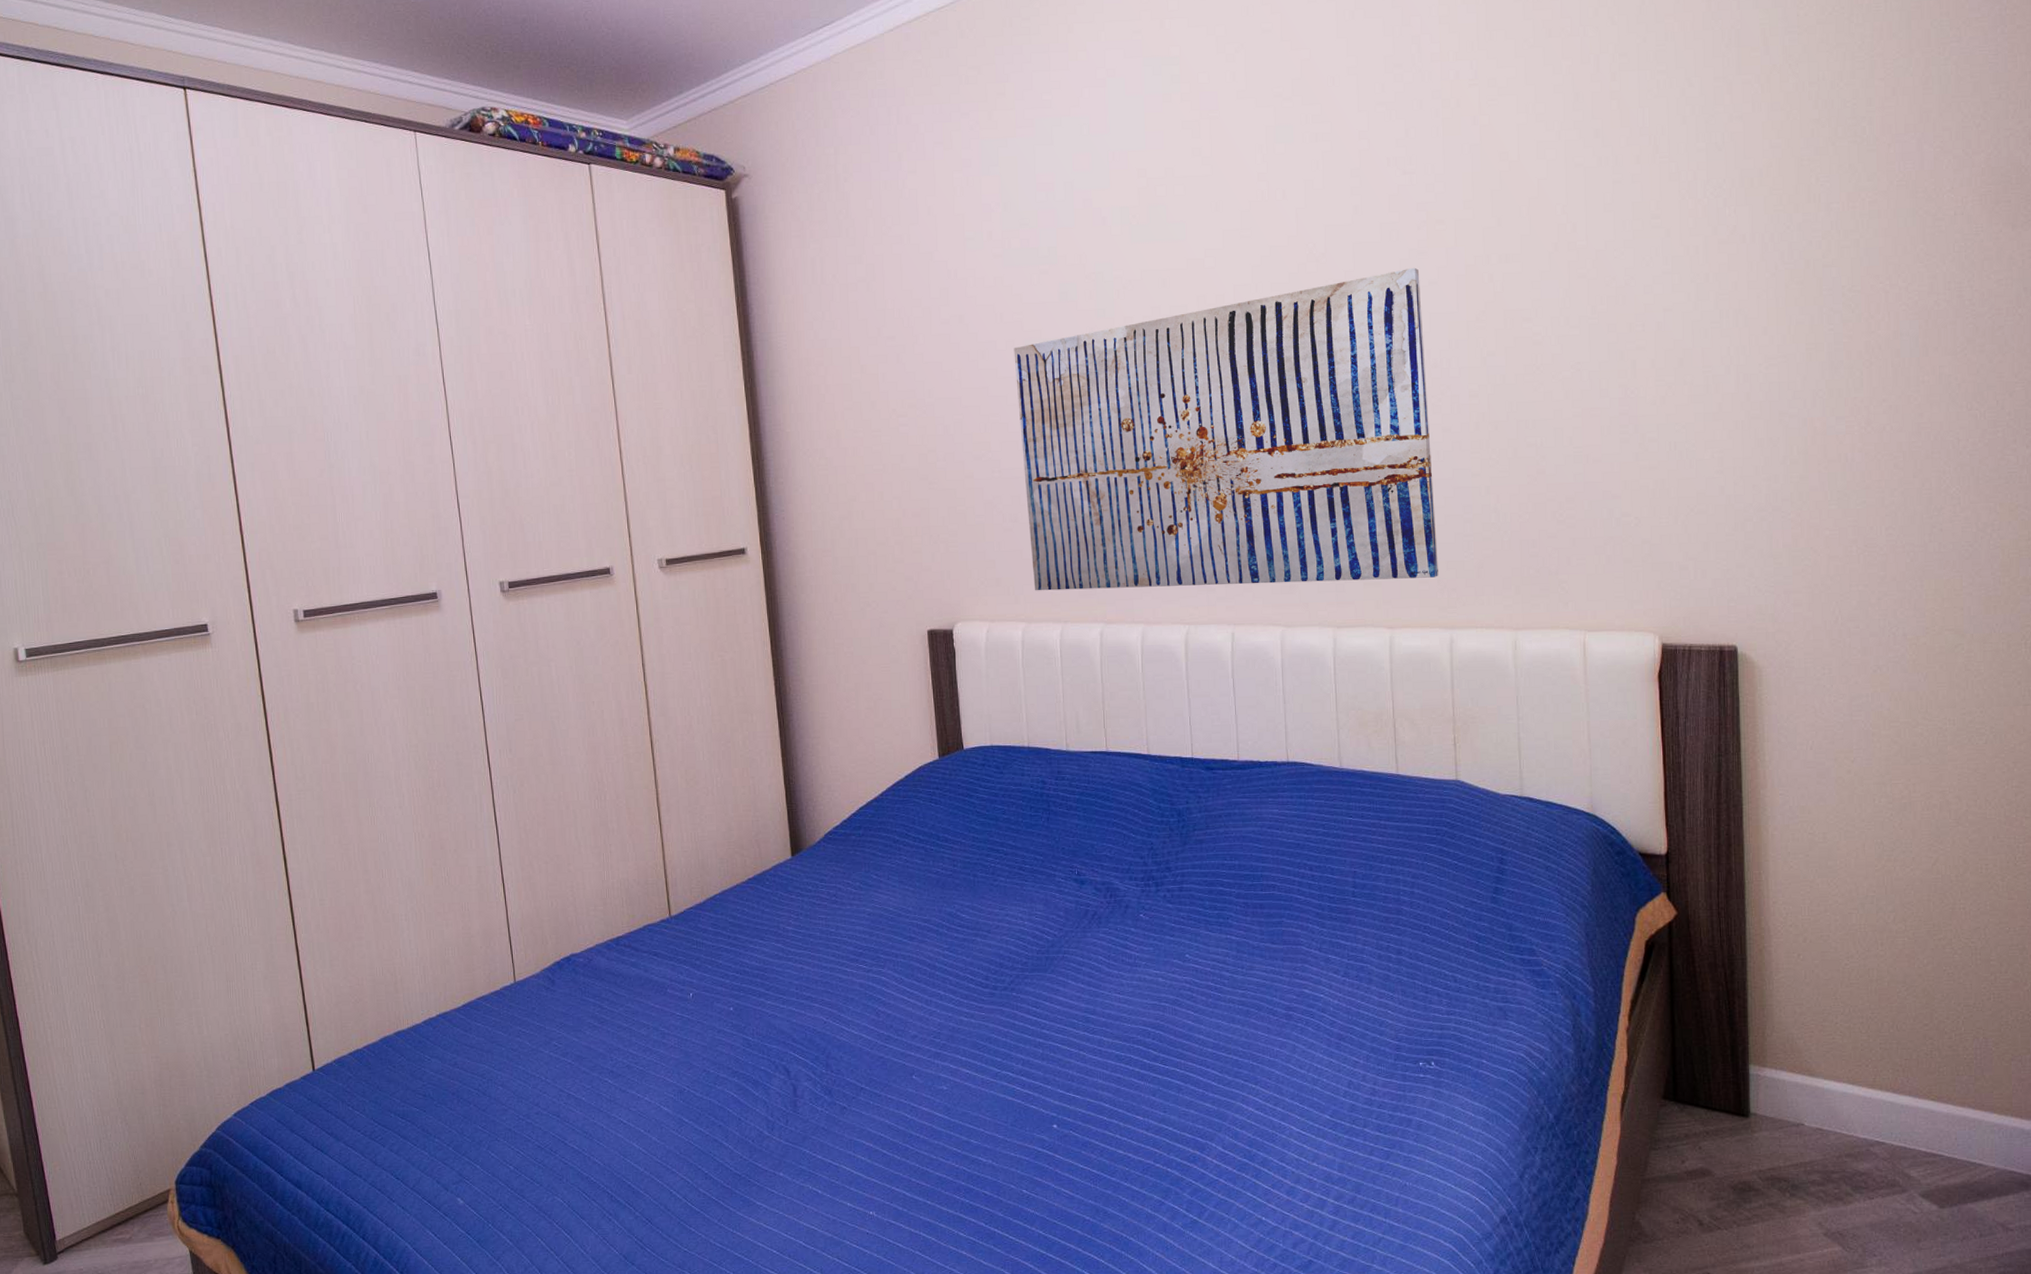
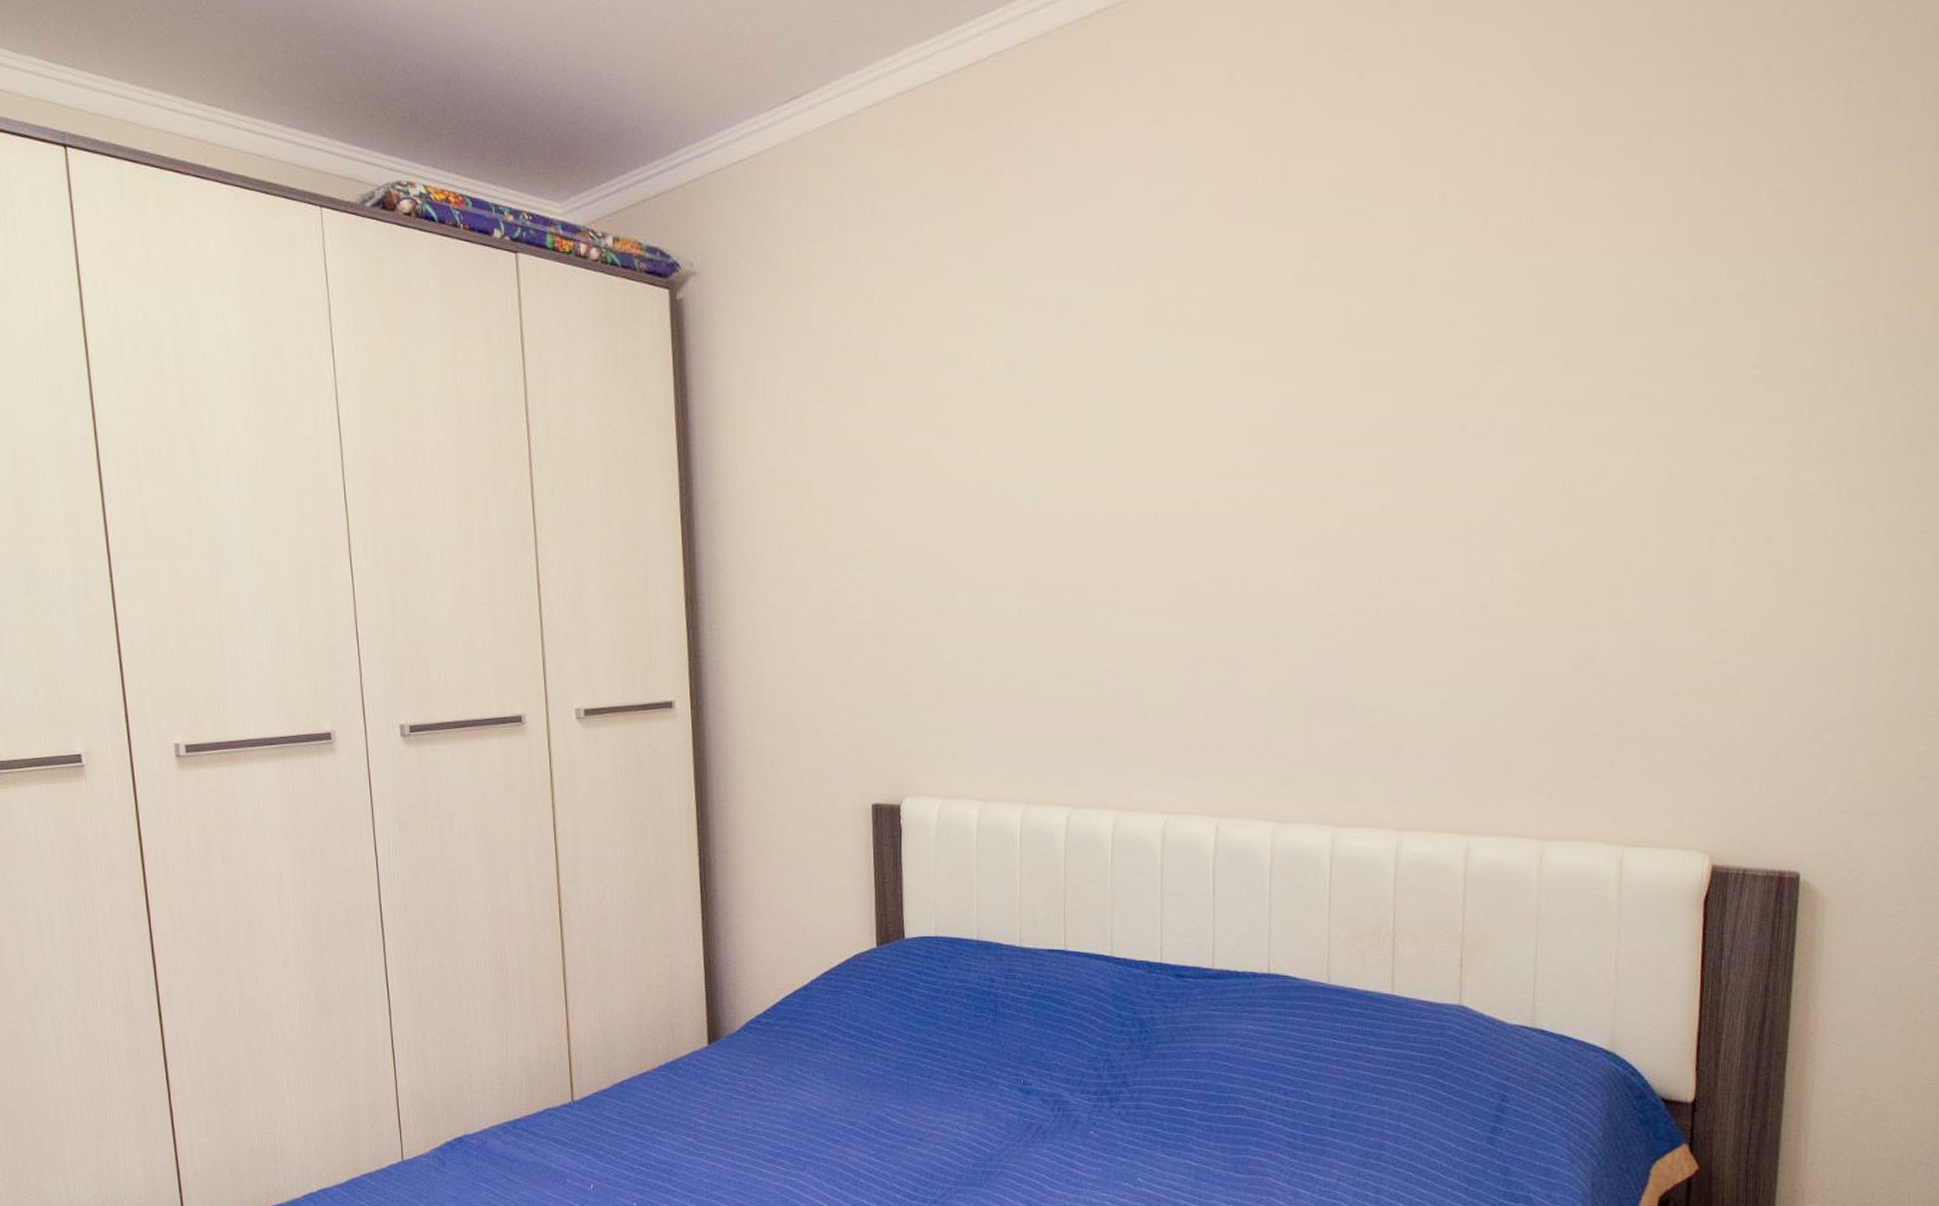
wall art: present [1014,267,1438,591] -> none [988,414,1468,776]

